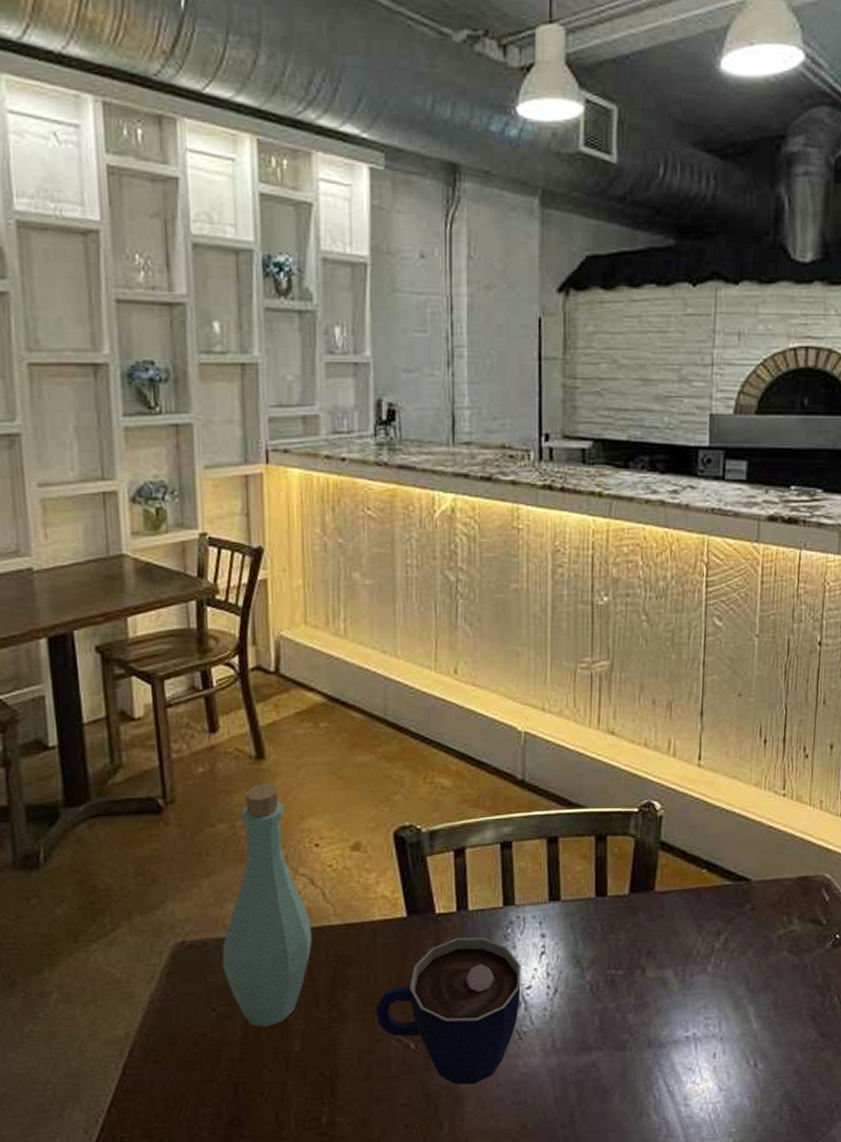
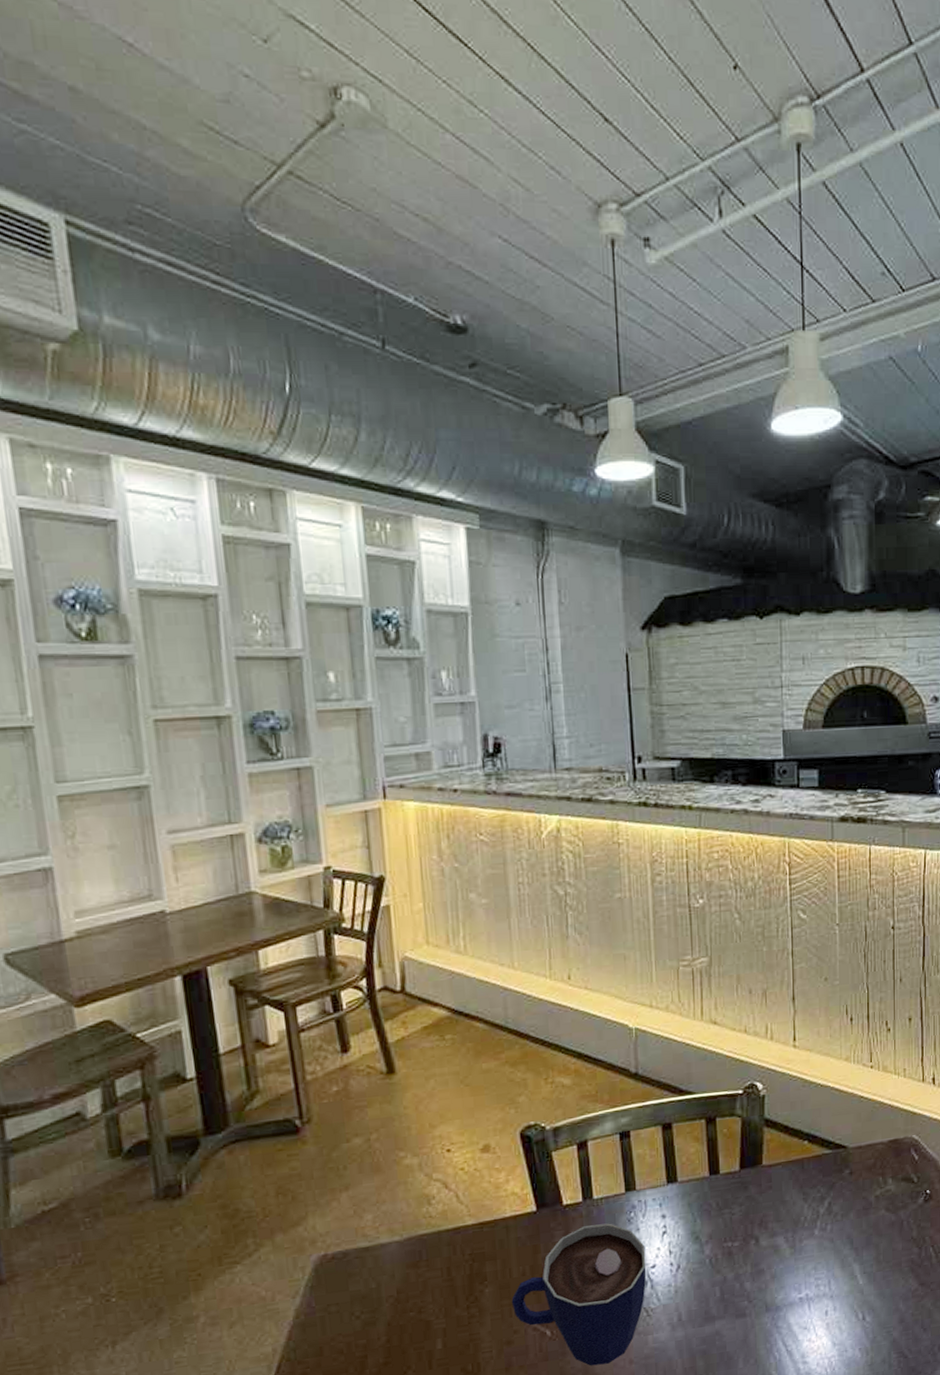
bottle: present [222,783,312,1027] -> none [363,1096,449,1330]

